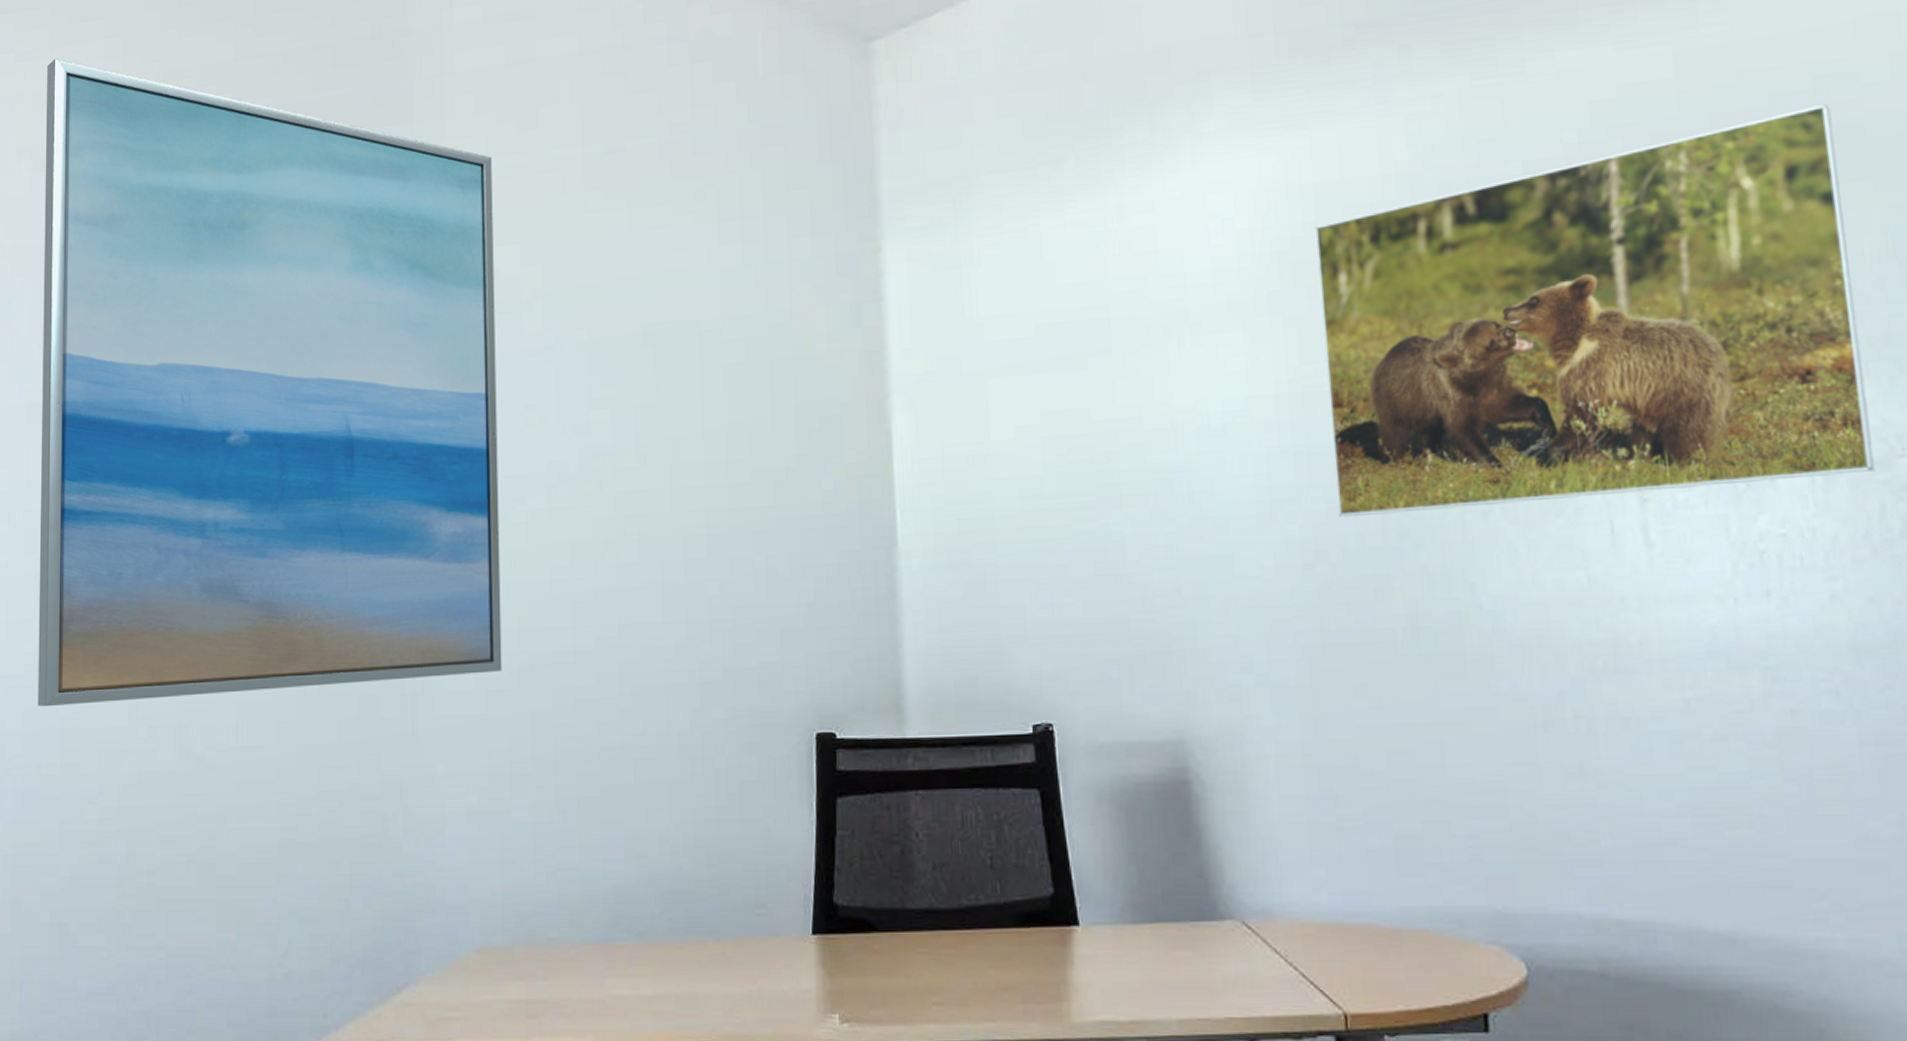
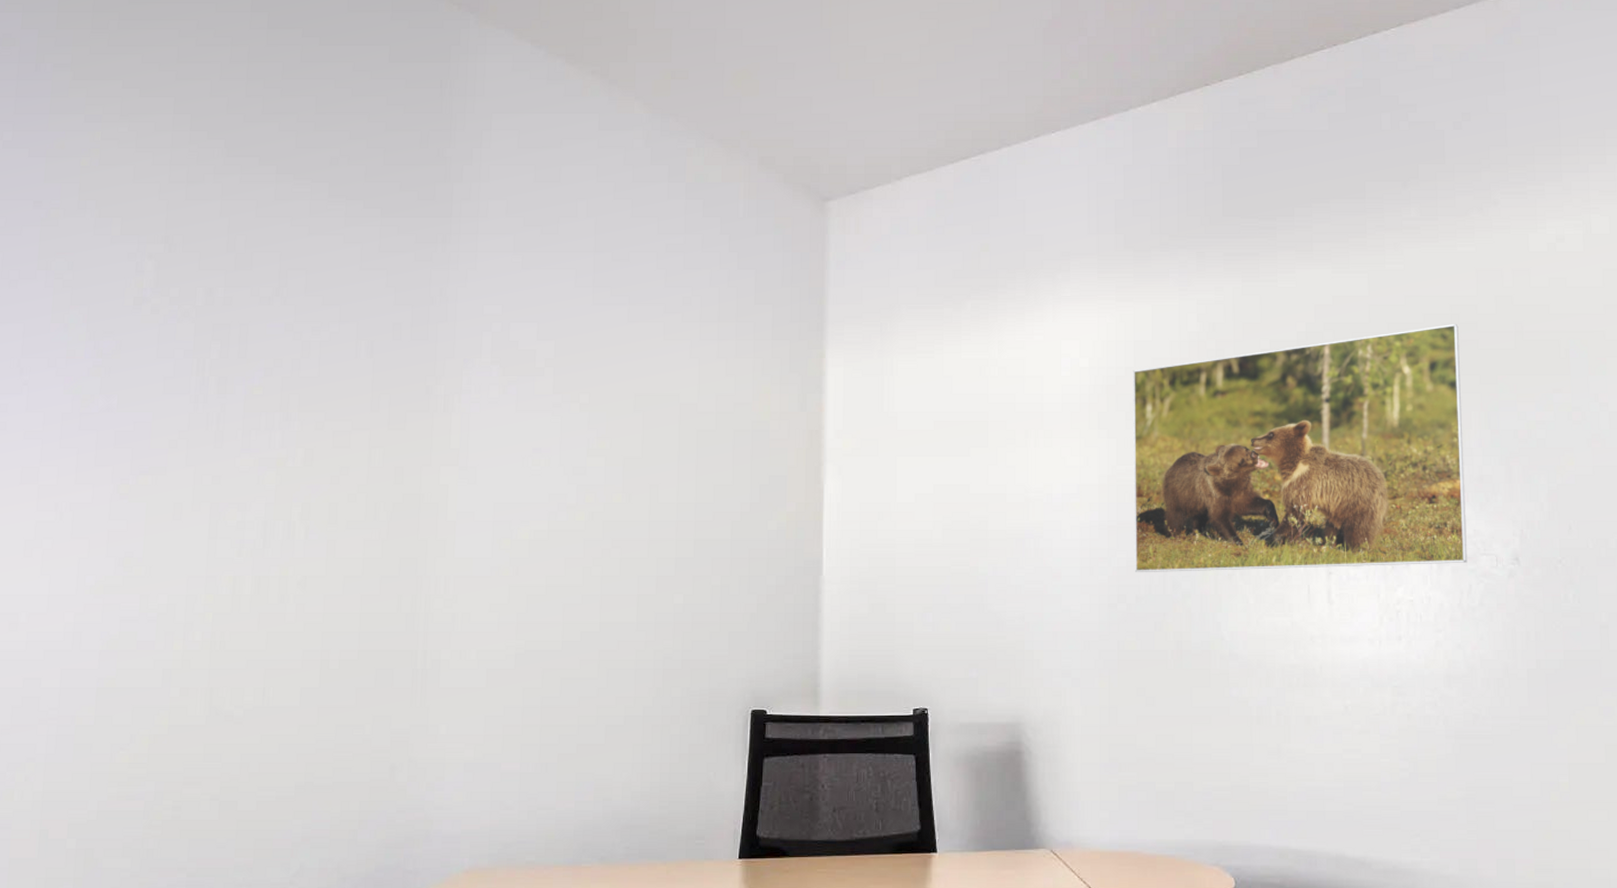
wall art: present [37,58,502,707] -> none [75,124,518,669]

